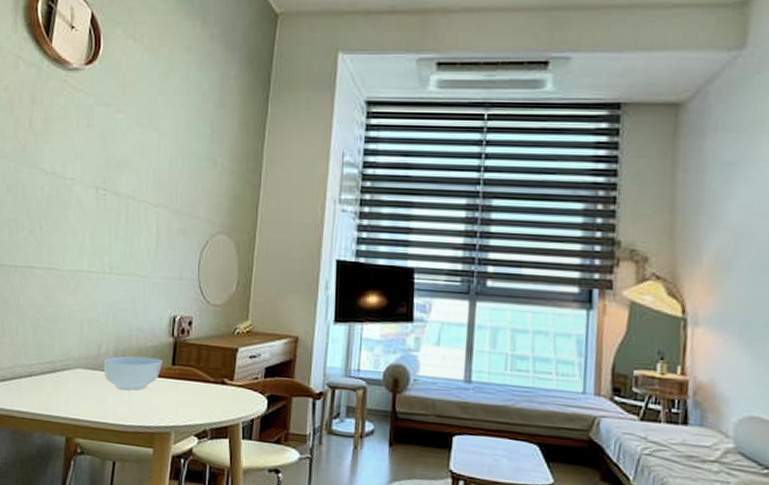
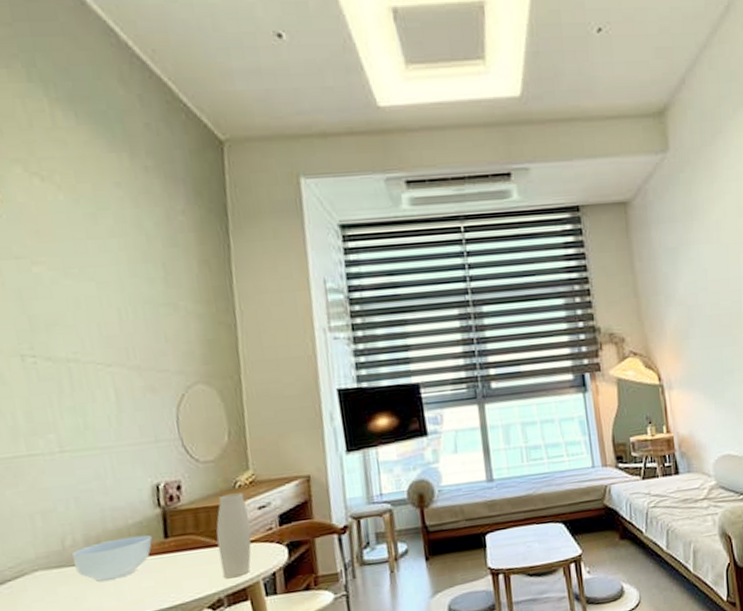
vase: none [211,338,241,415] -> present [216,492,252,579]

